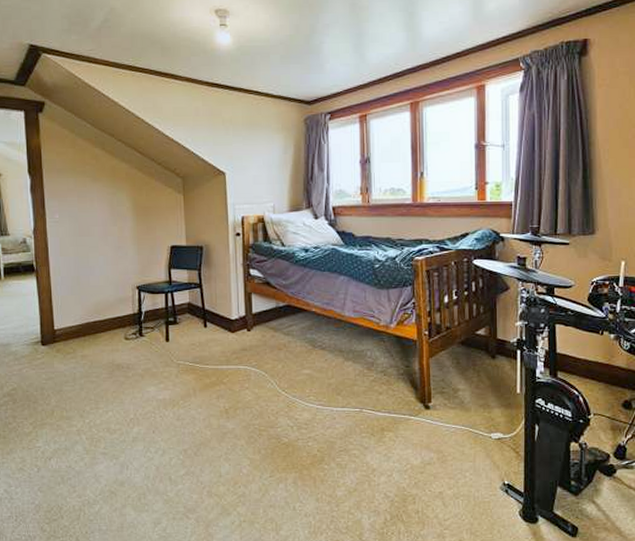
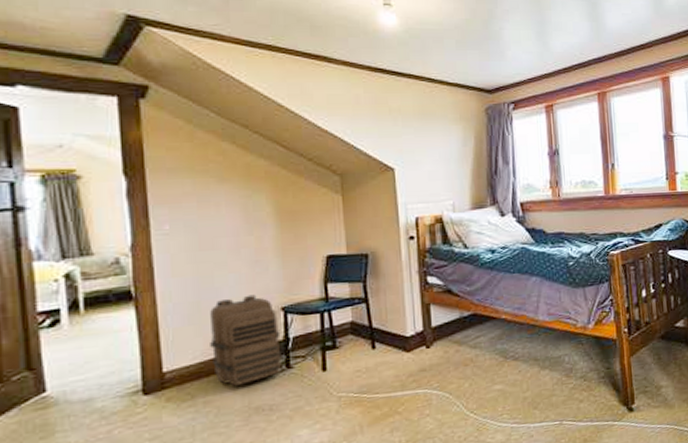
backpack: none [86,274,136,346] -> present [210,294,282,386]

